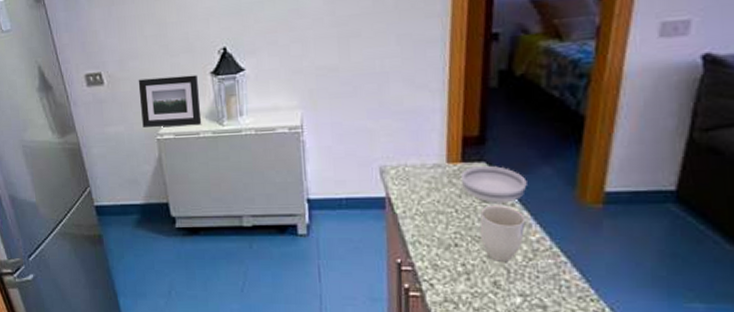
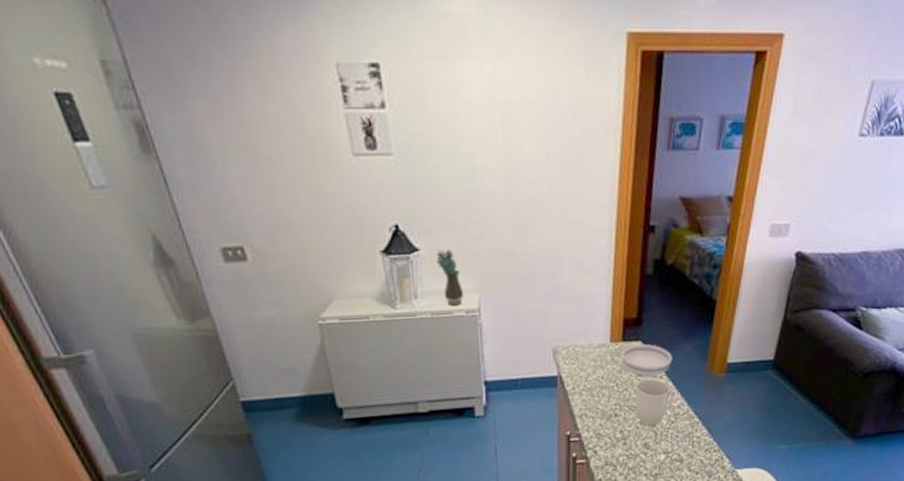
picture frame: present [138,75,202,128] -> none [292,253,372,311]
vase: none [261,67,287,123] -> present [436,248,464,306]

